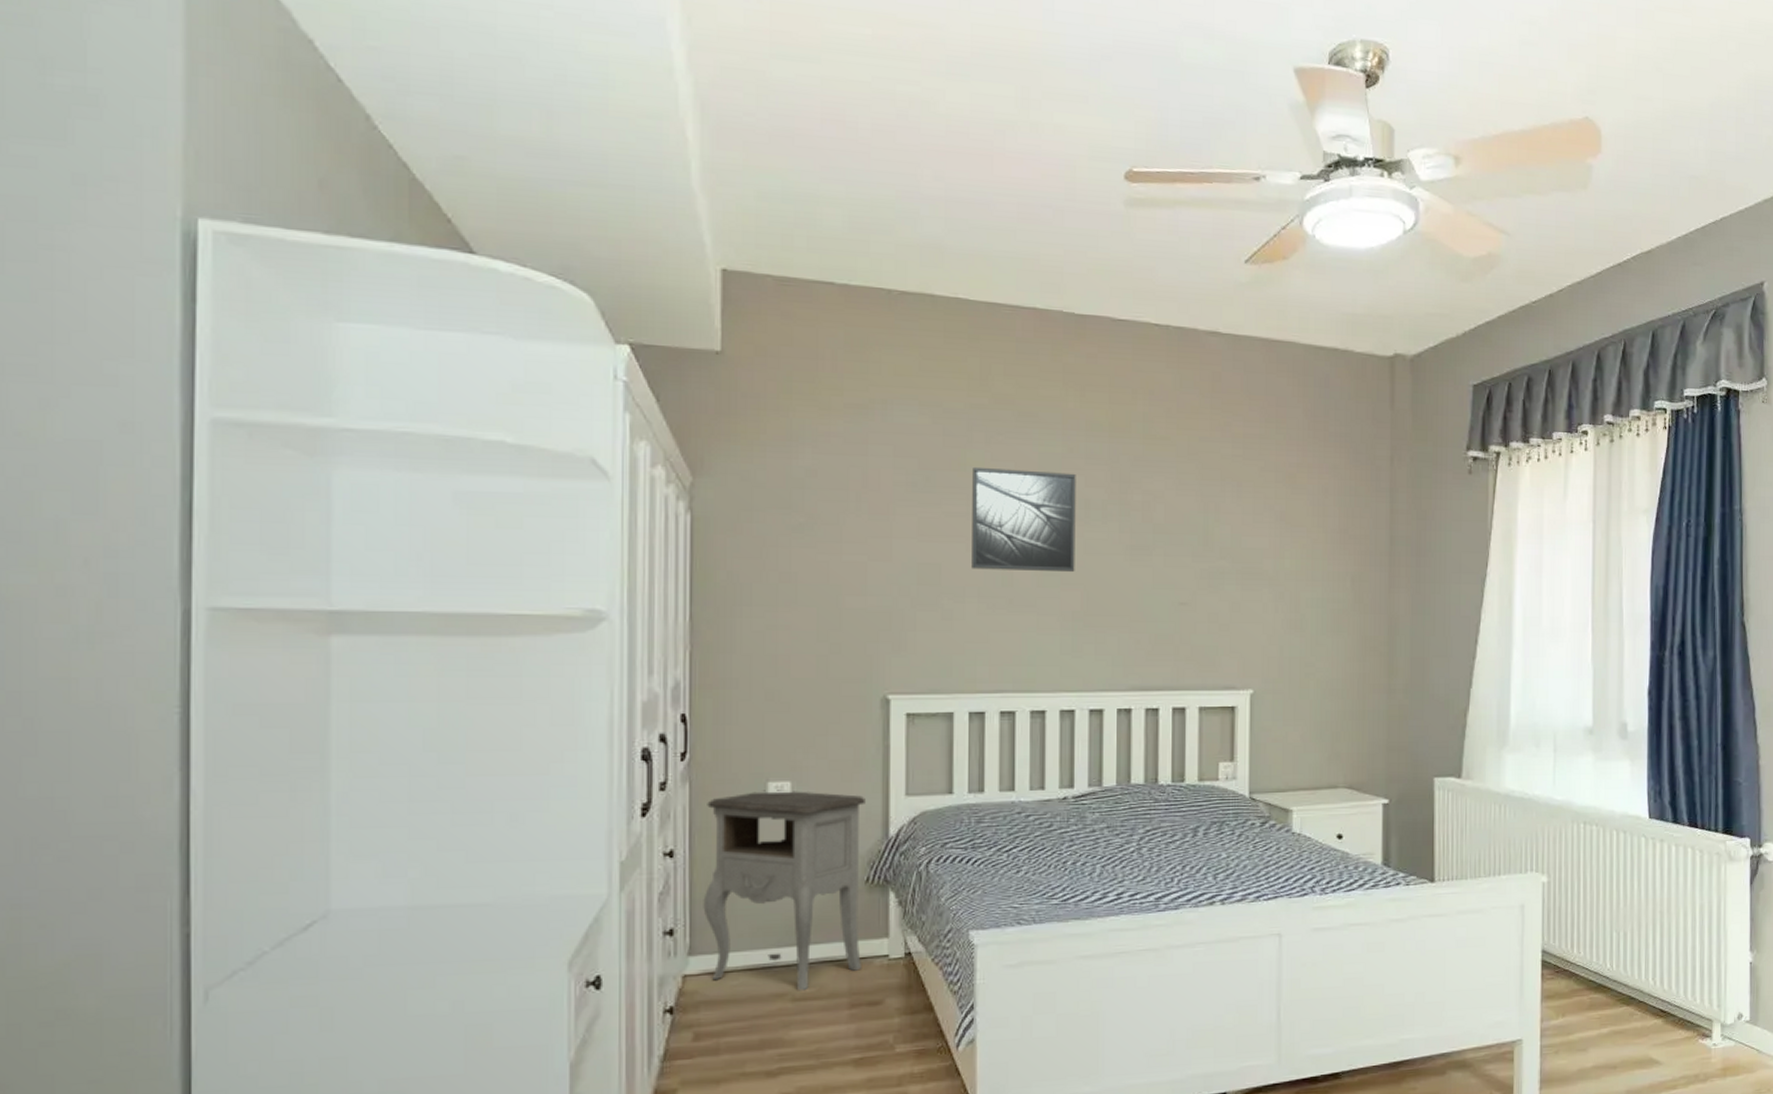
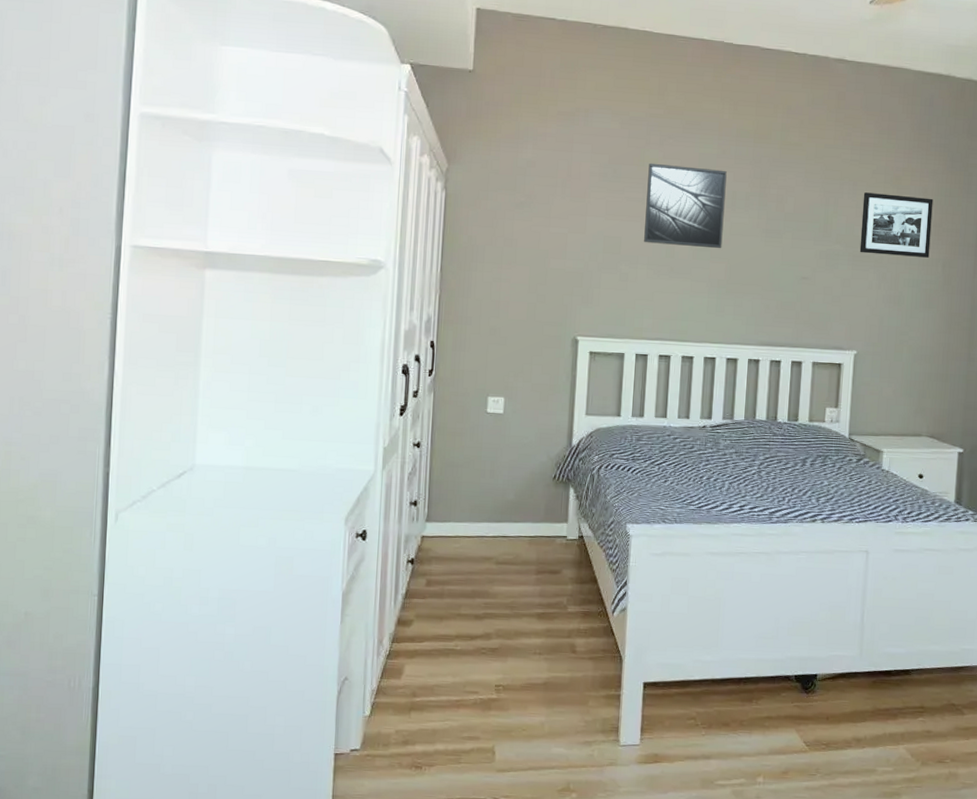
nightstand: present [703,790,865,991] -> none [438,402,557,557]
picture frame: none [1249,495,1336,571] -> present [859,192,933,258]

